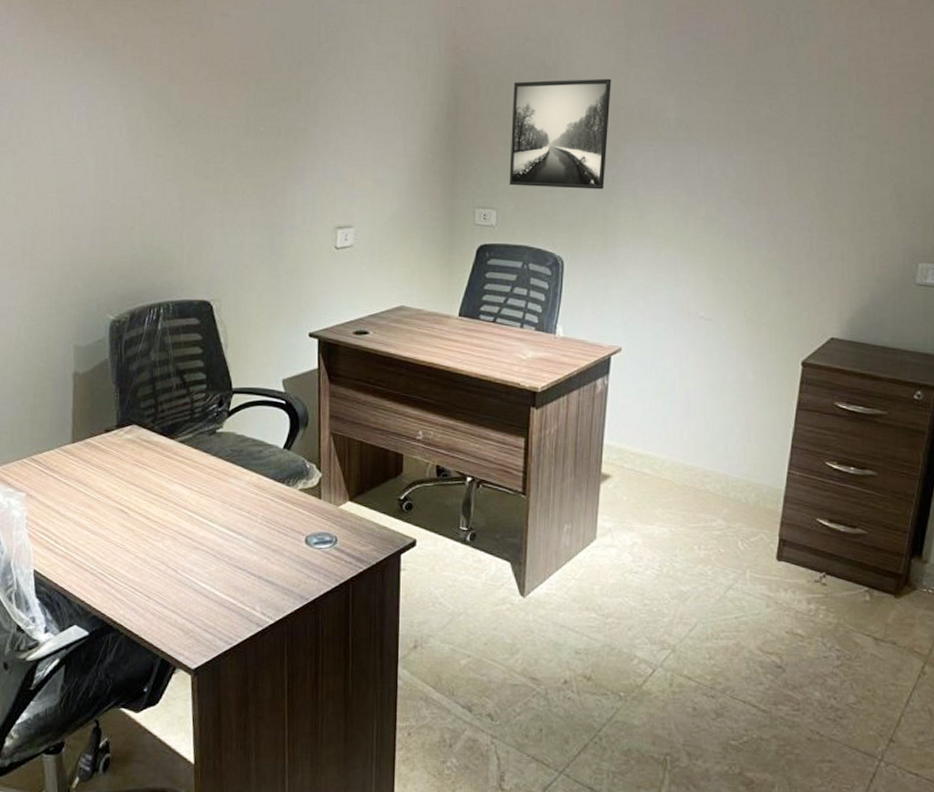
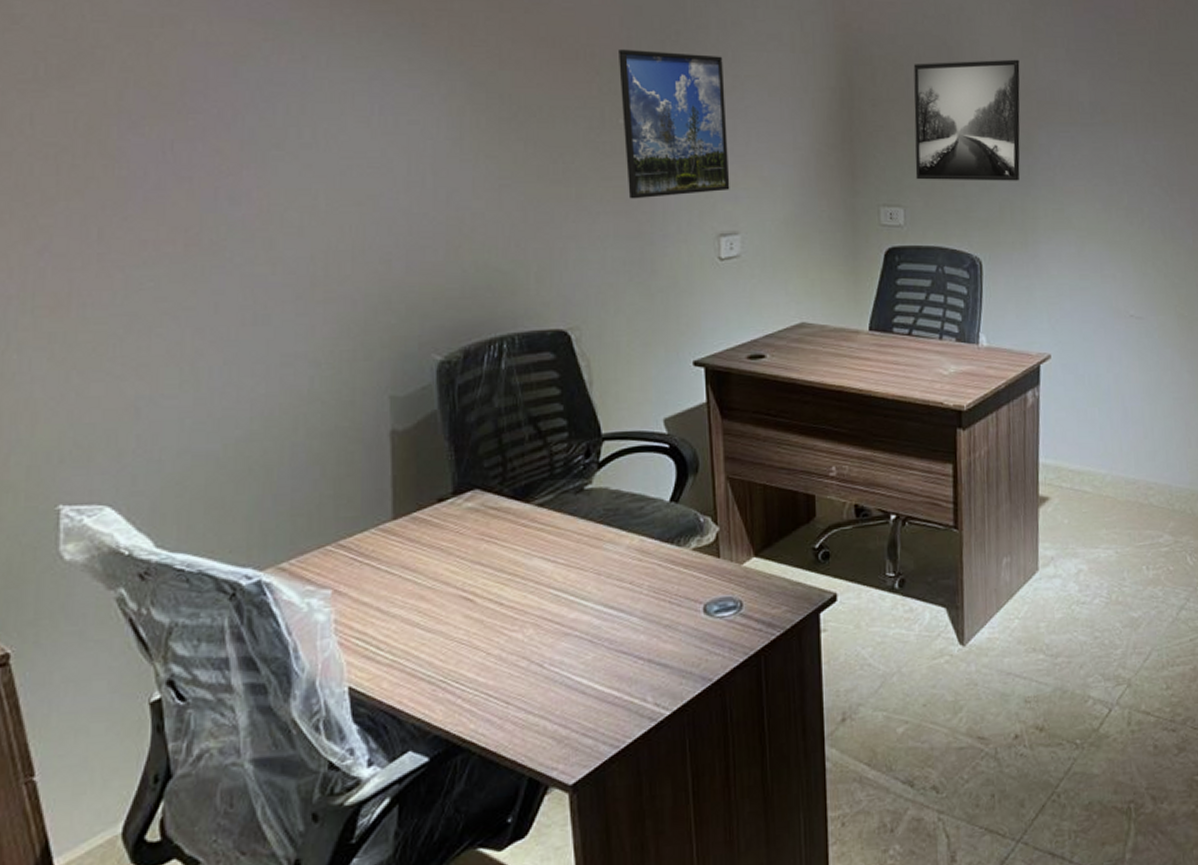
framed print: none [263,67,349,195] -> present [619,48,730,199]

